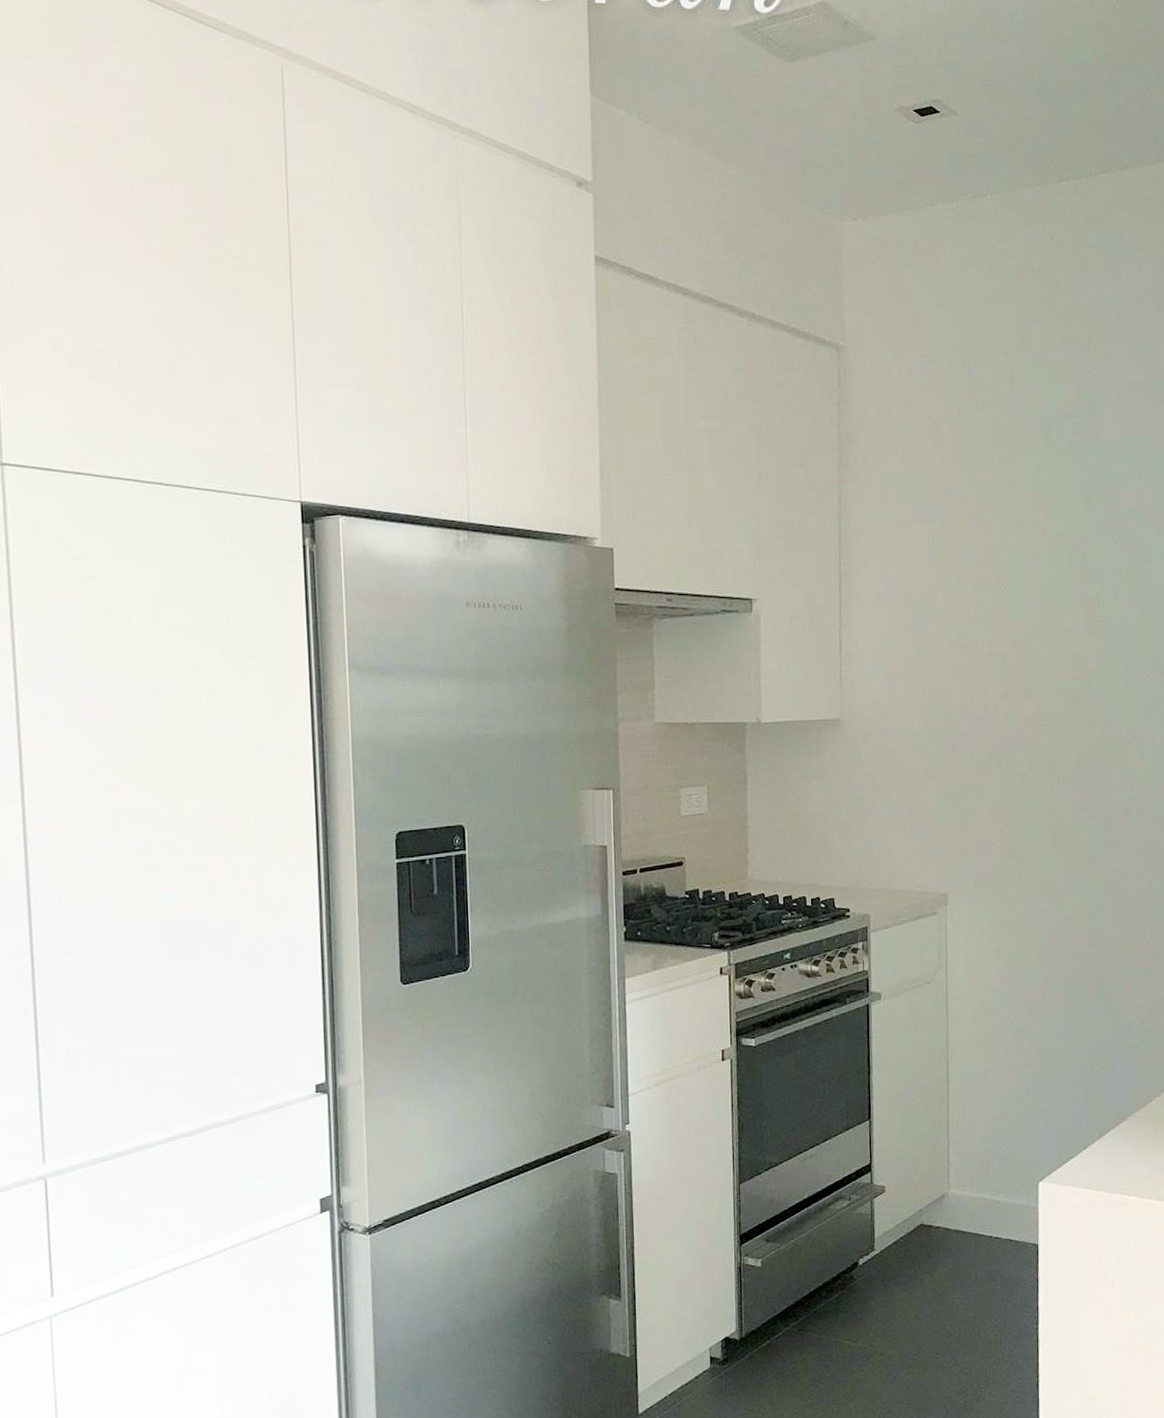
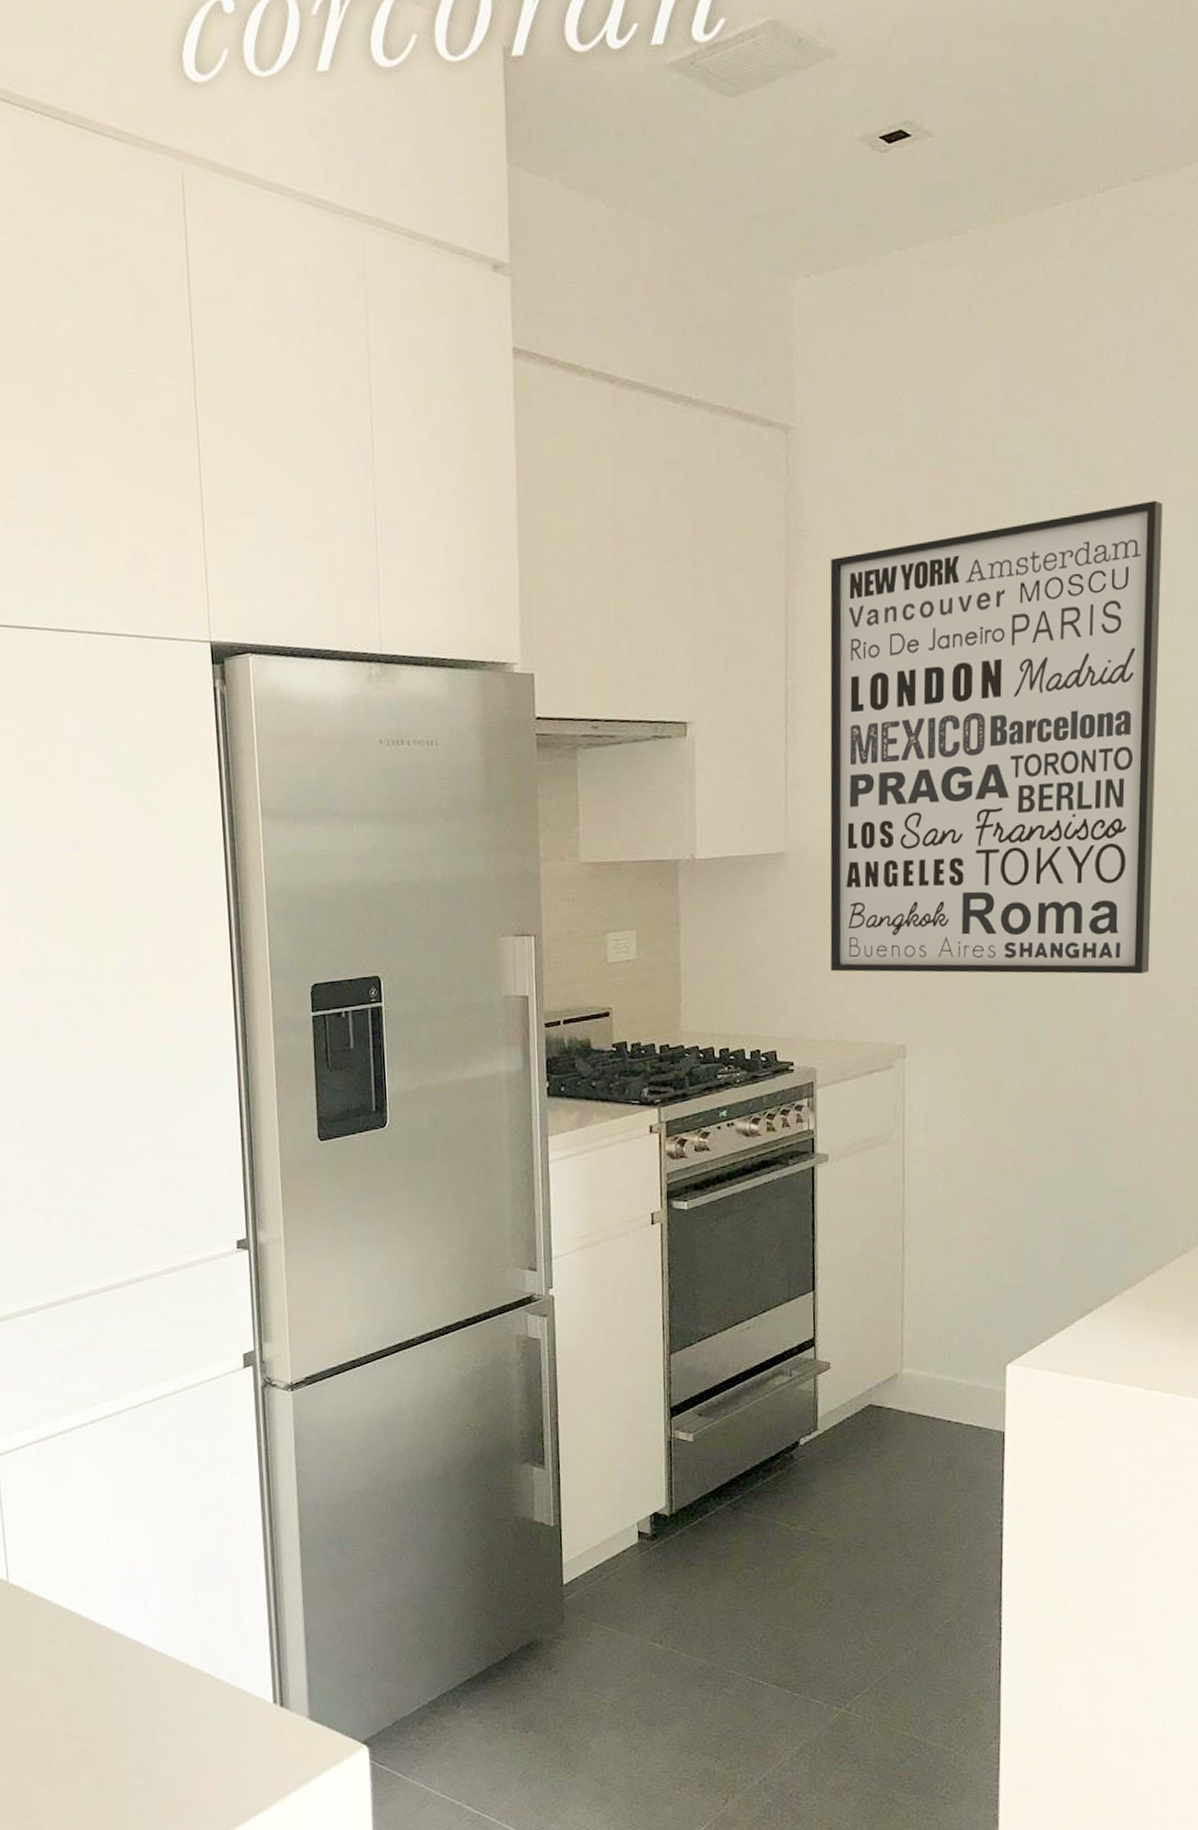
wall art: none [876,432,1149,833] -> present [830,500,1163,974]

